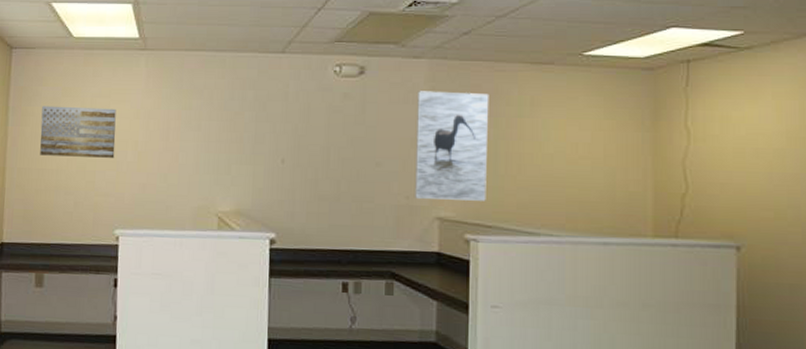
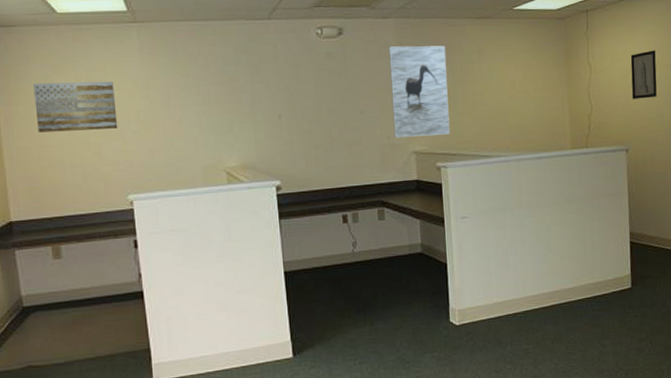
wall art: none [749,117,792,181] -> present [630,50,657,99]

